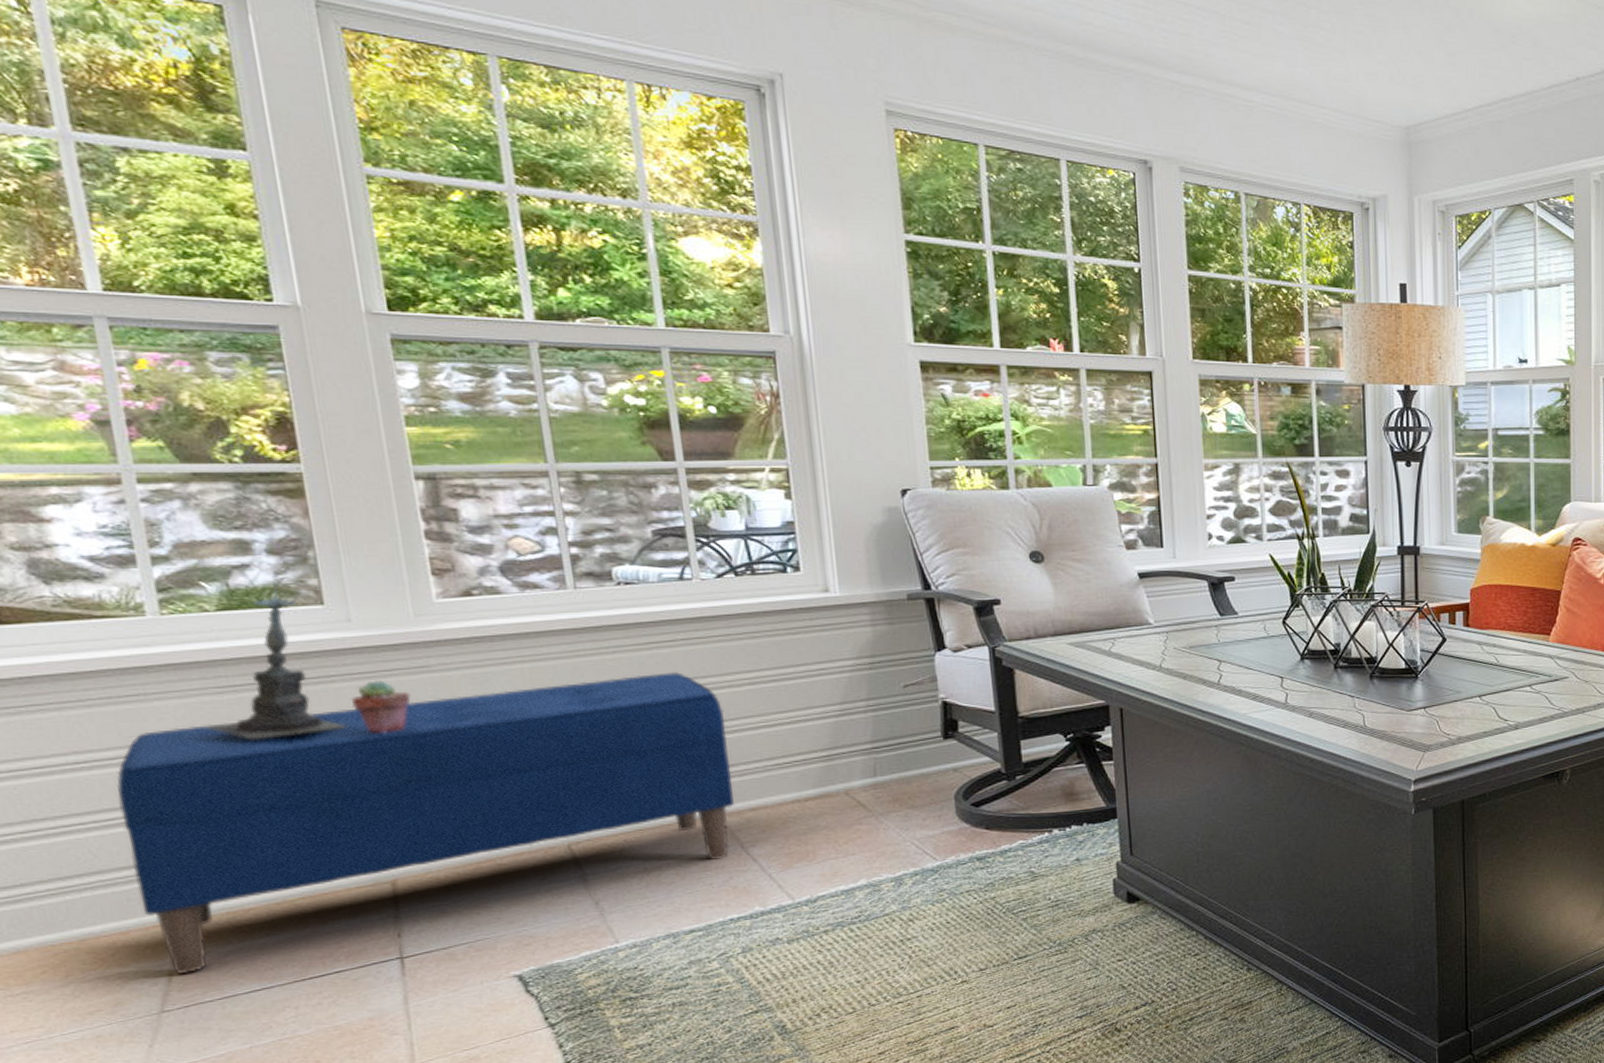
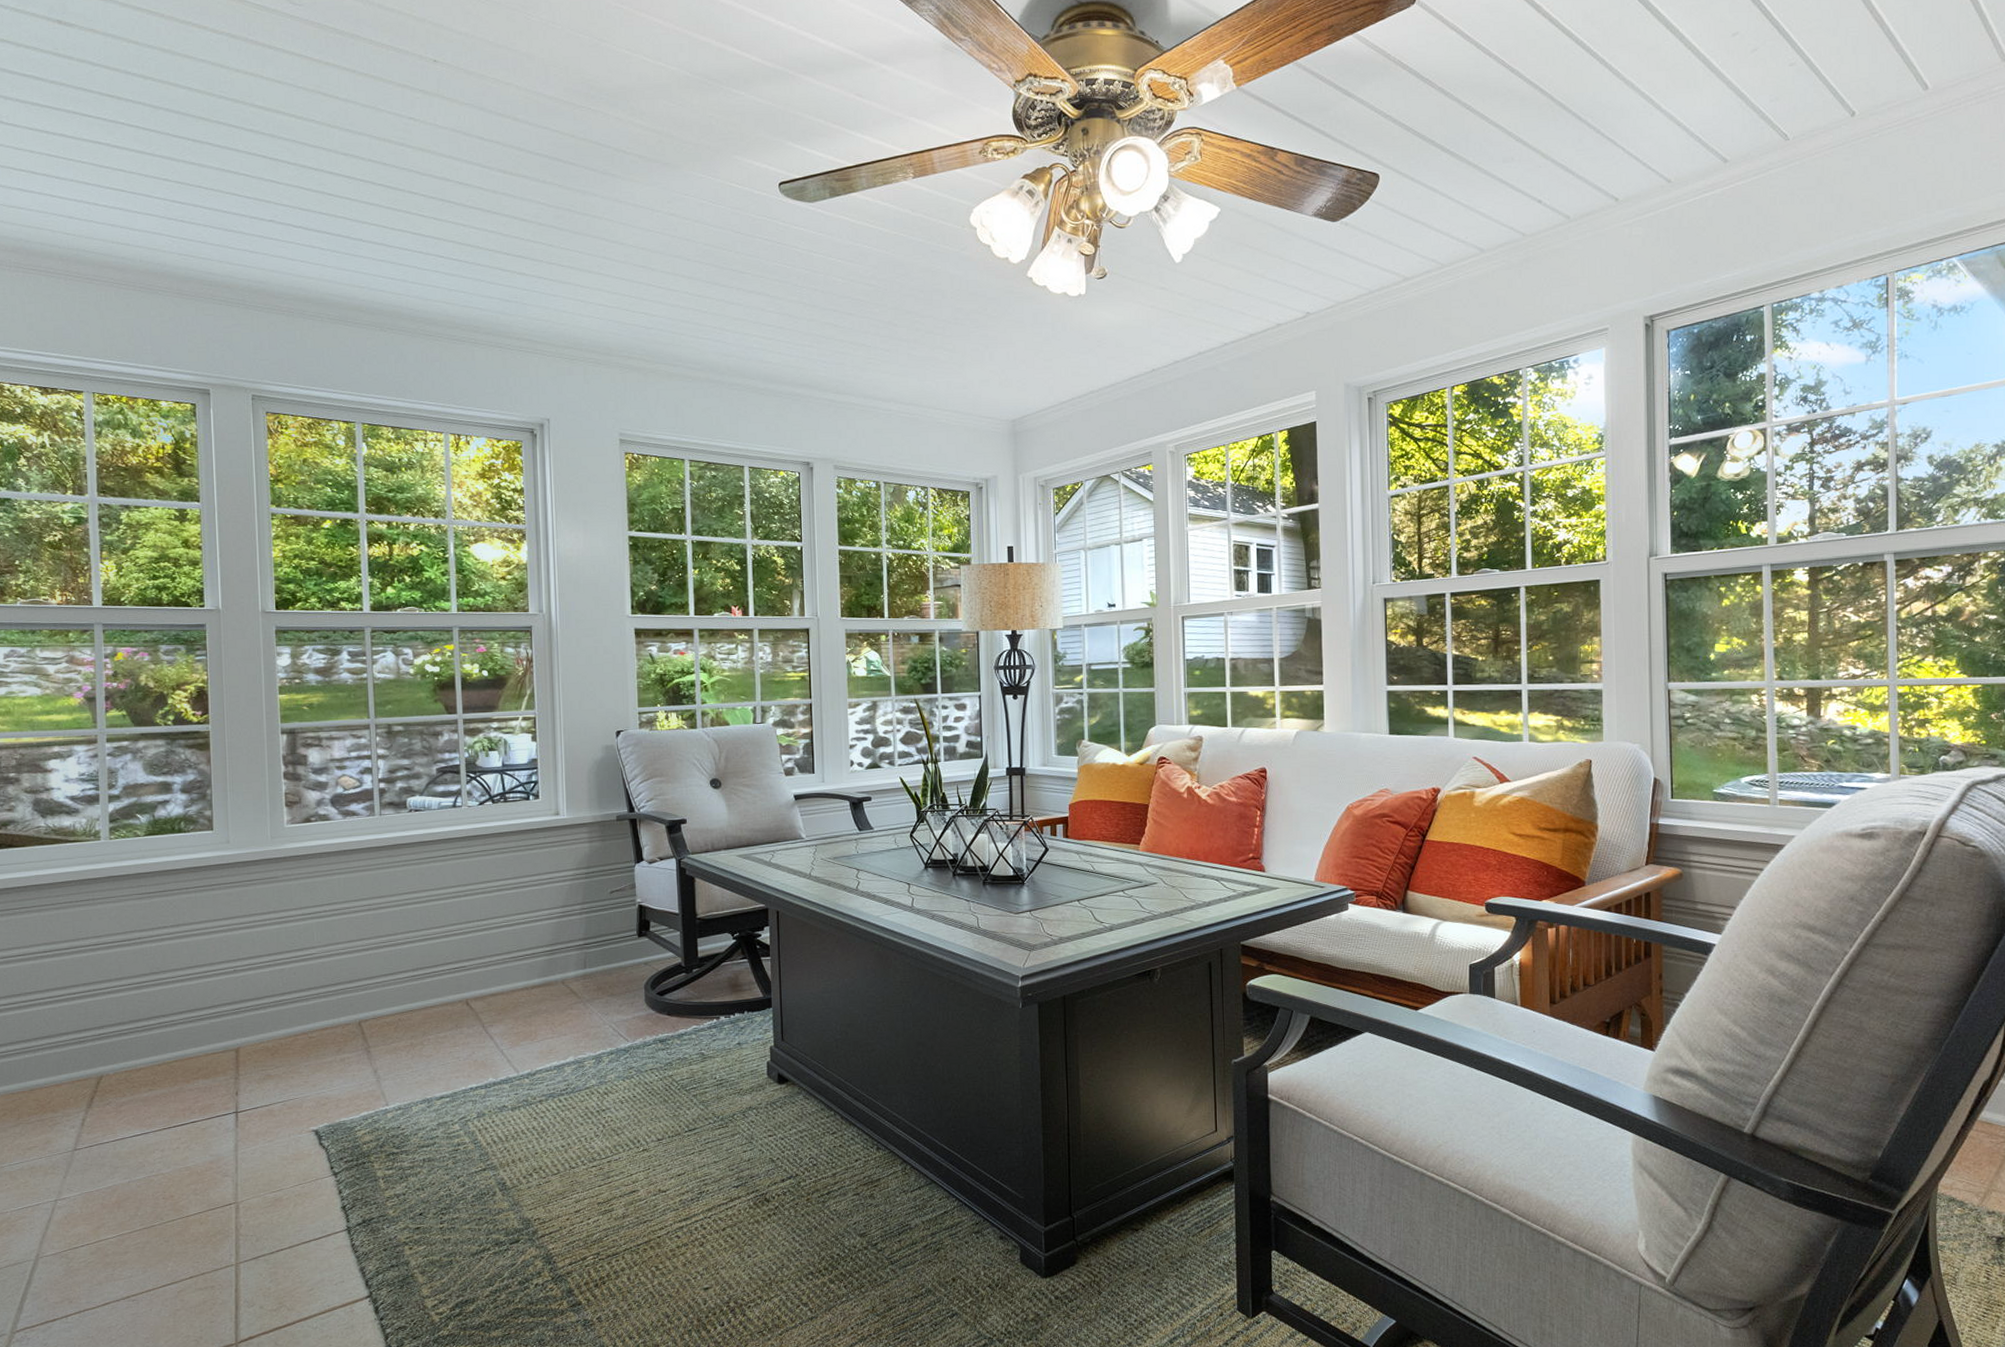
bench: present [116,672,734,975] -> none [67,881,480,1120]
candle holder: present [201,579,348,740] -> none [125,811,219,935]
potted succulent: present [352,680,411,734] -> none [224,888,263,931]

